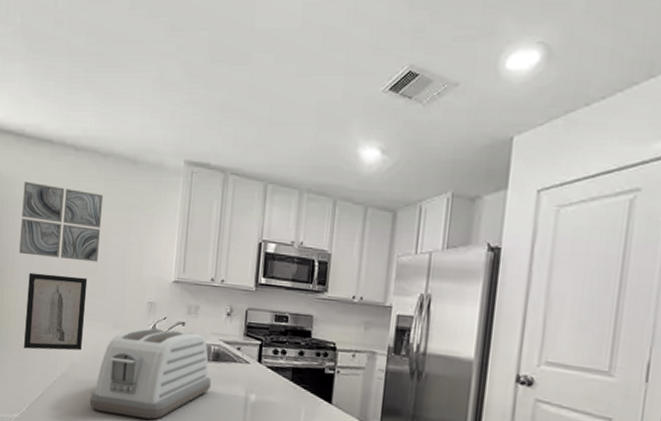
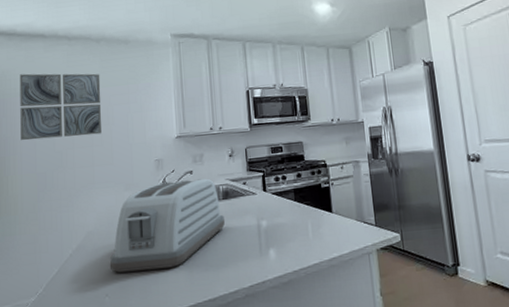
wall art: present [24,272,88,351] -> none [33,150,96,230]

